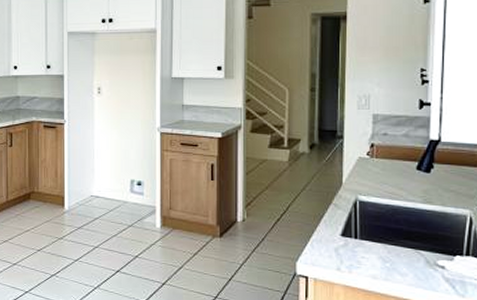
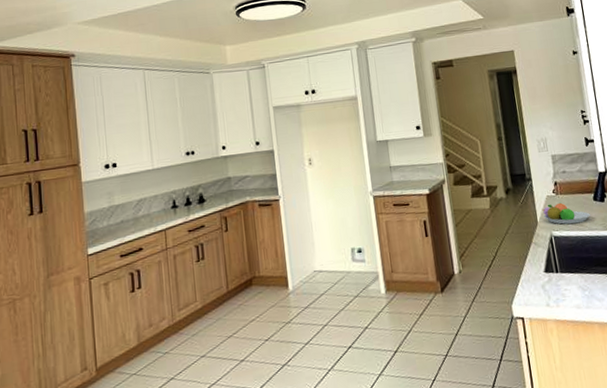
fruit bowl: none [350,166,409,191] -> present [542,202,590,224]

